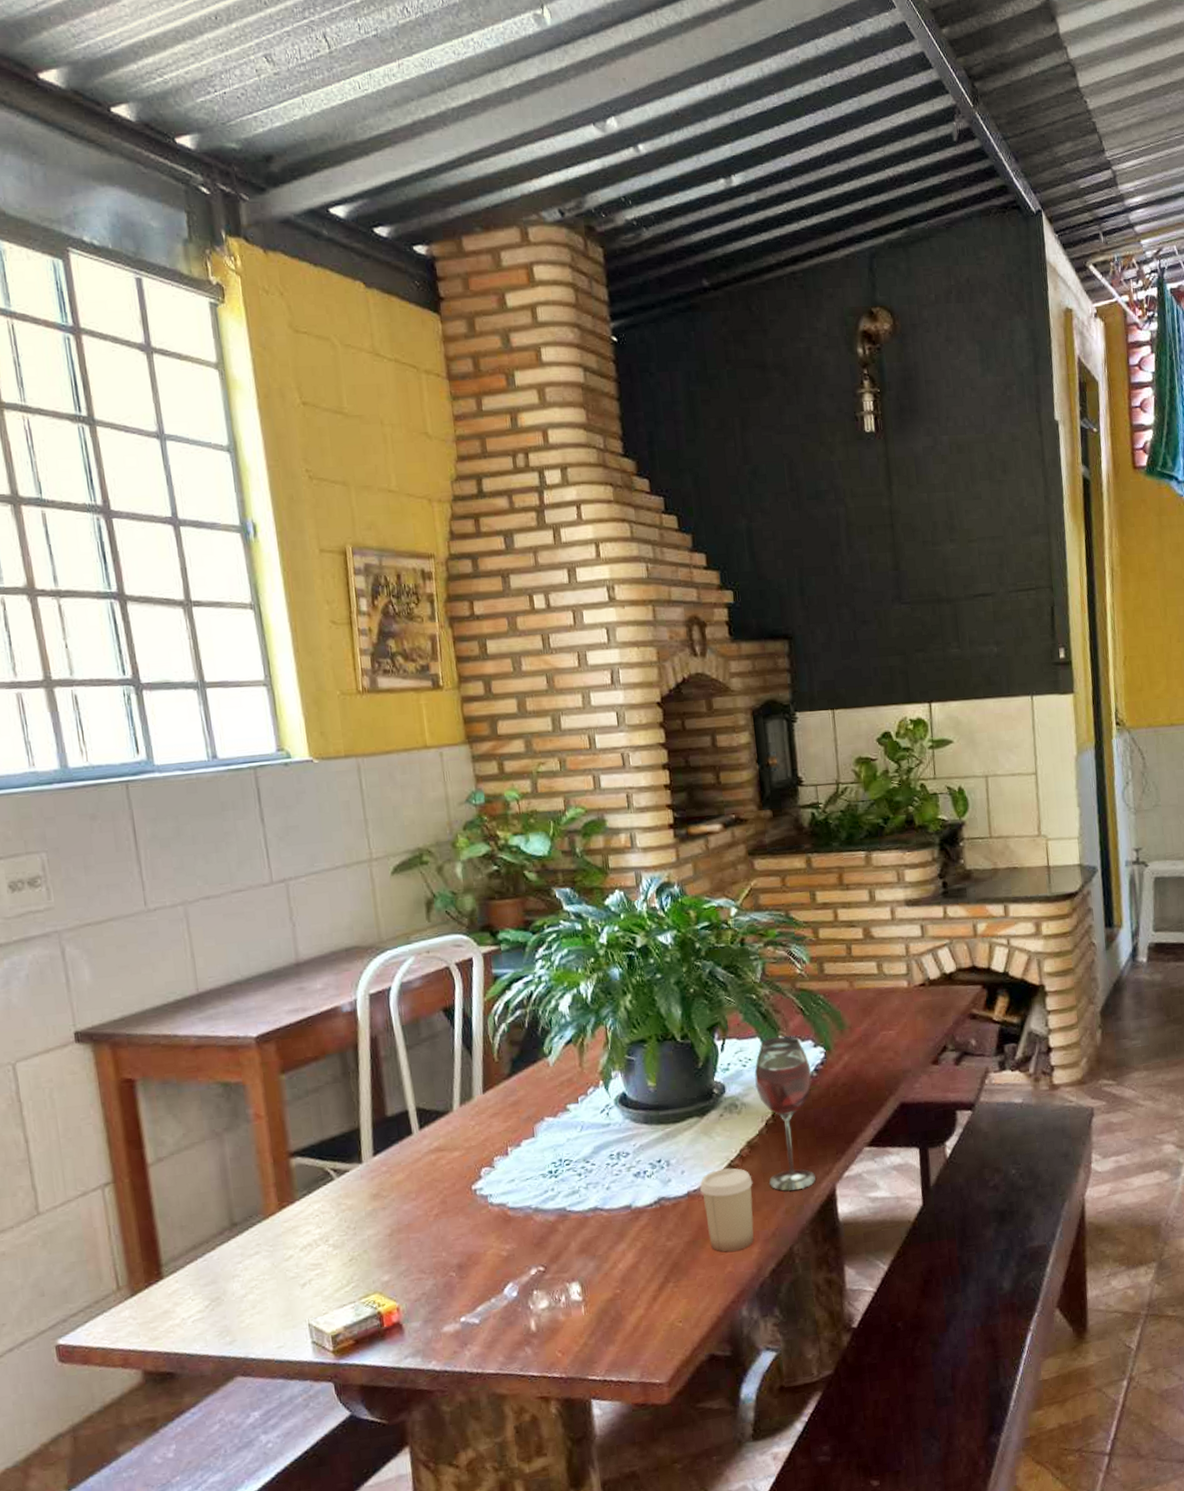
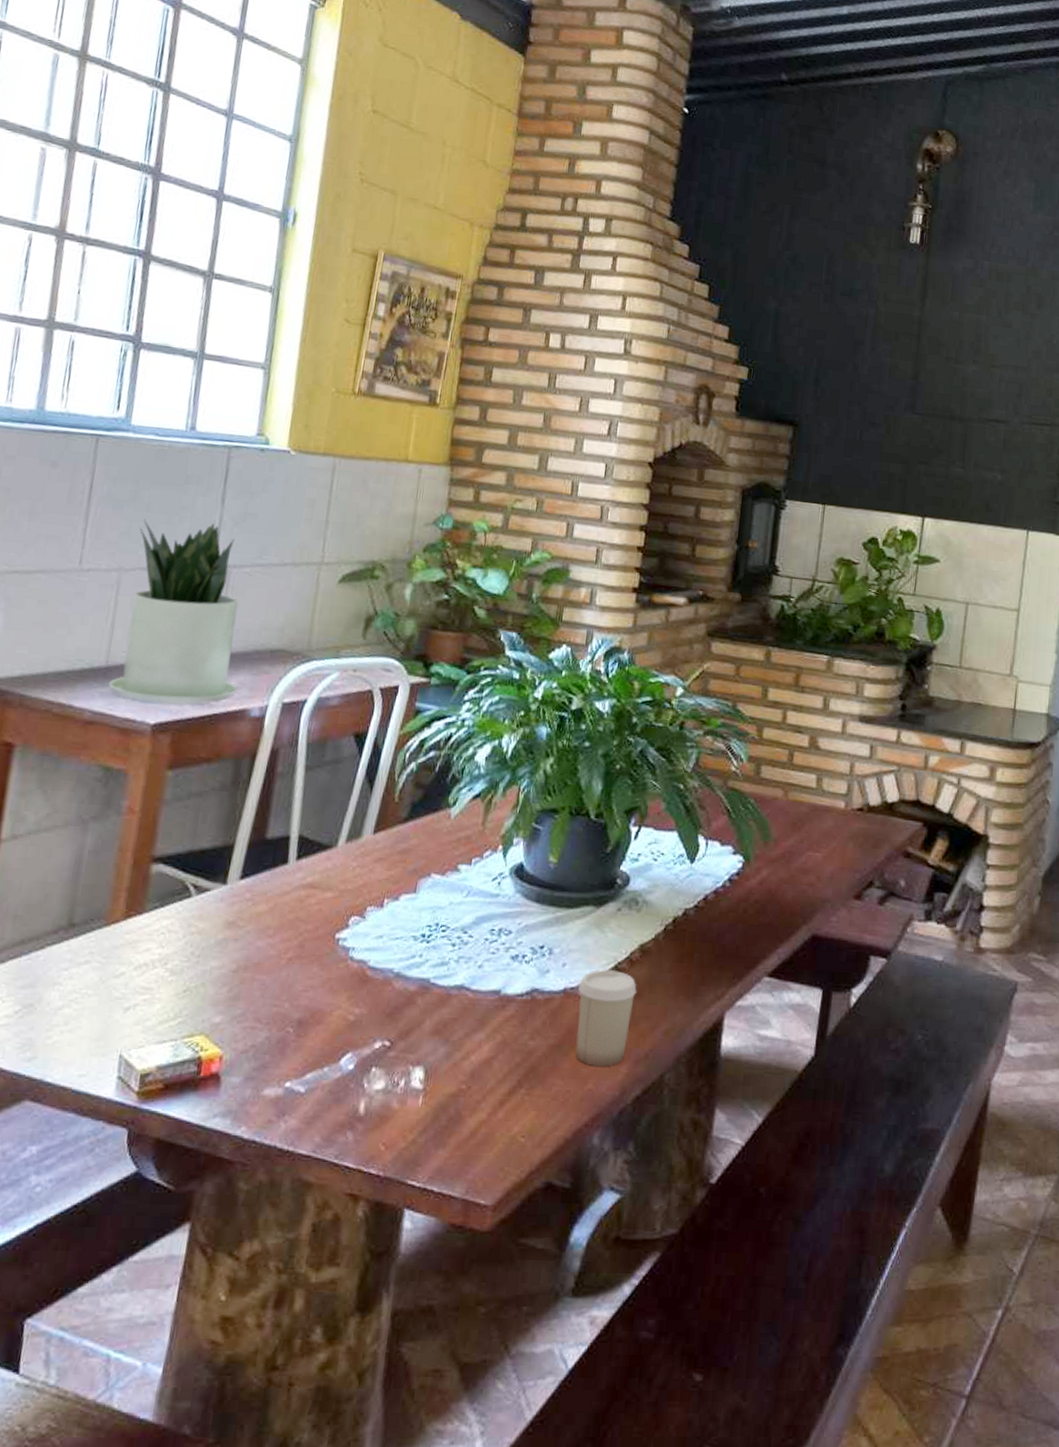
planter: none [192,843,325,1019] -> present [109,519,239,705]
wineglass: present [754,1036,816,1191] -> none [654,834,725,1010]

